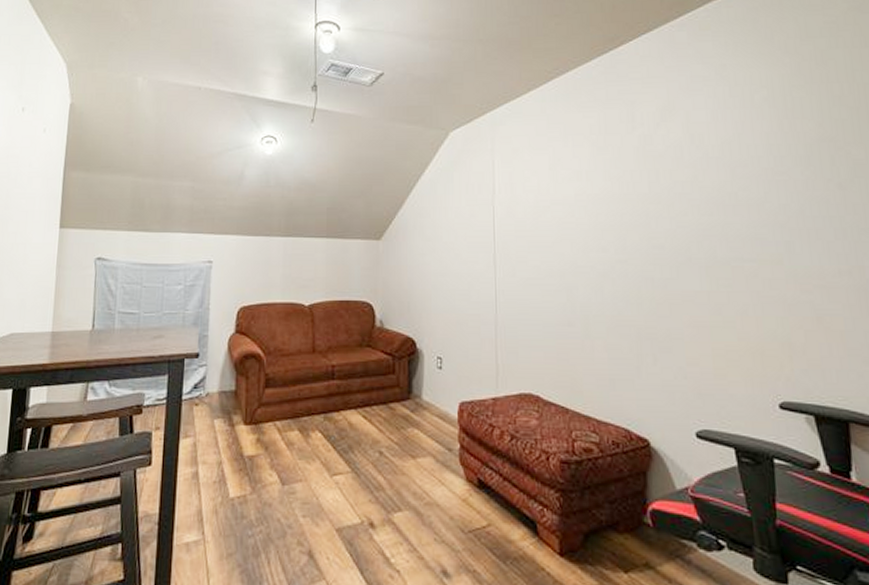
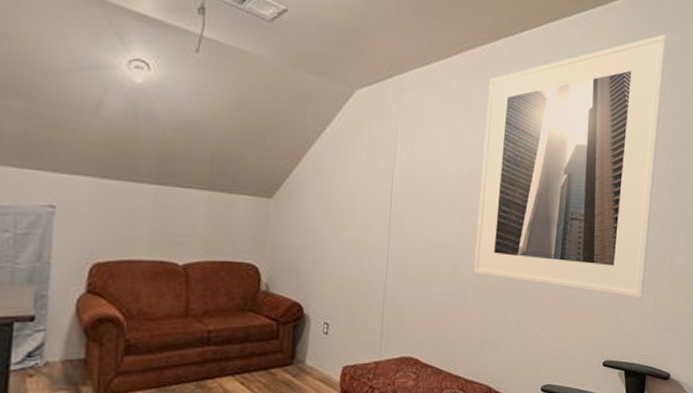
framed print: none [586,15,827,323] -> present [473,34,667,298]

